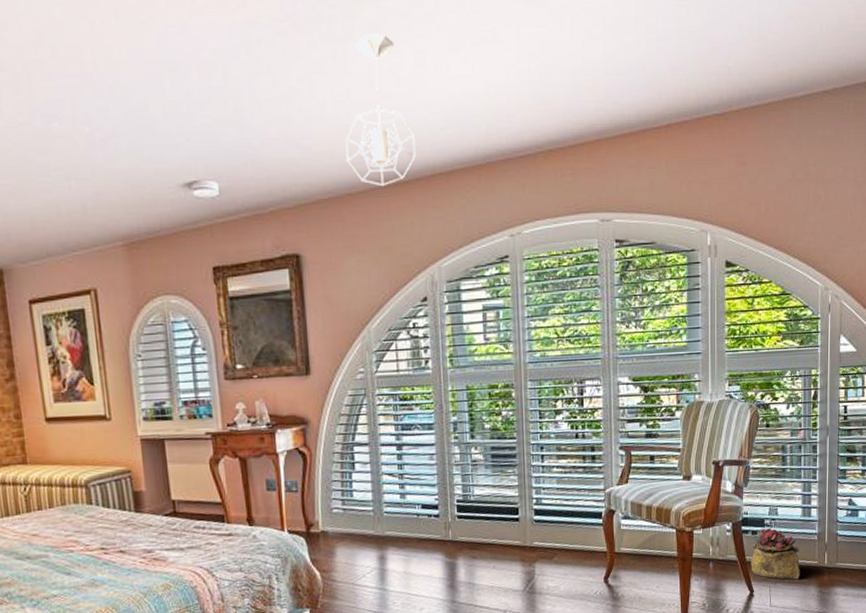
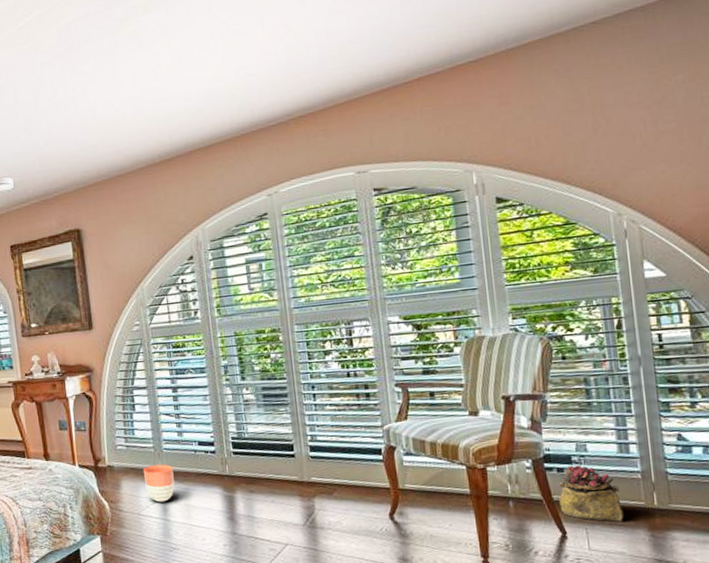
pendant light: present [345,34,416,187] -> none [114,42,176,166]
planter: none [360,529,394,571] -> present [143,464,175,502]

